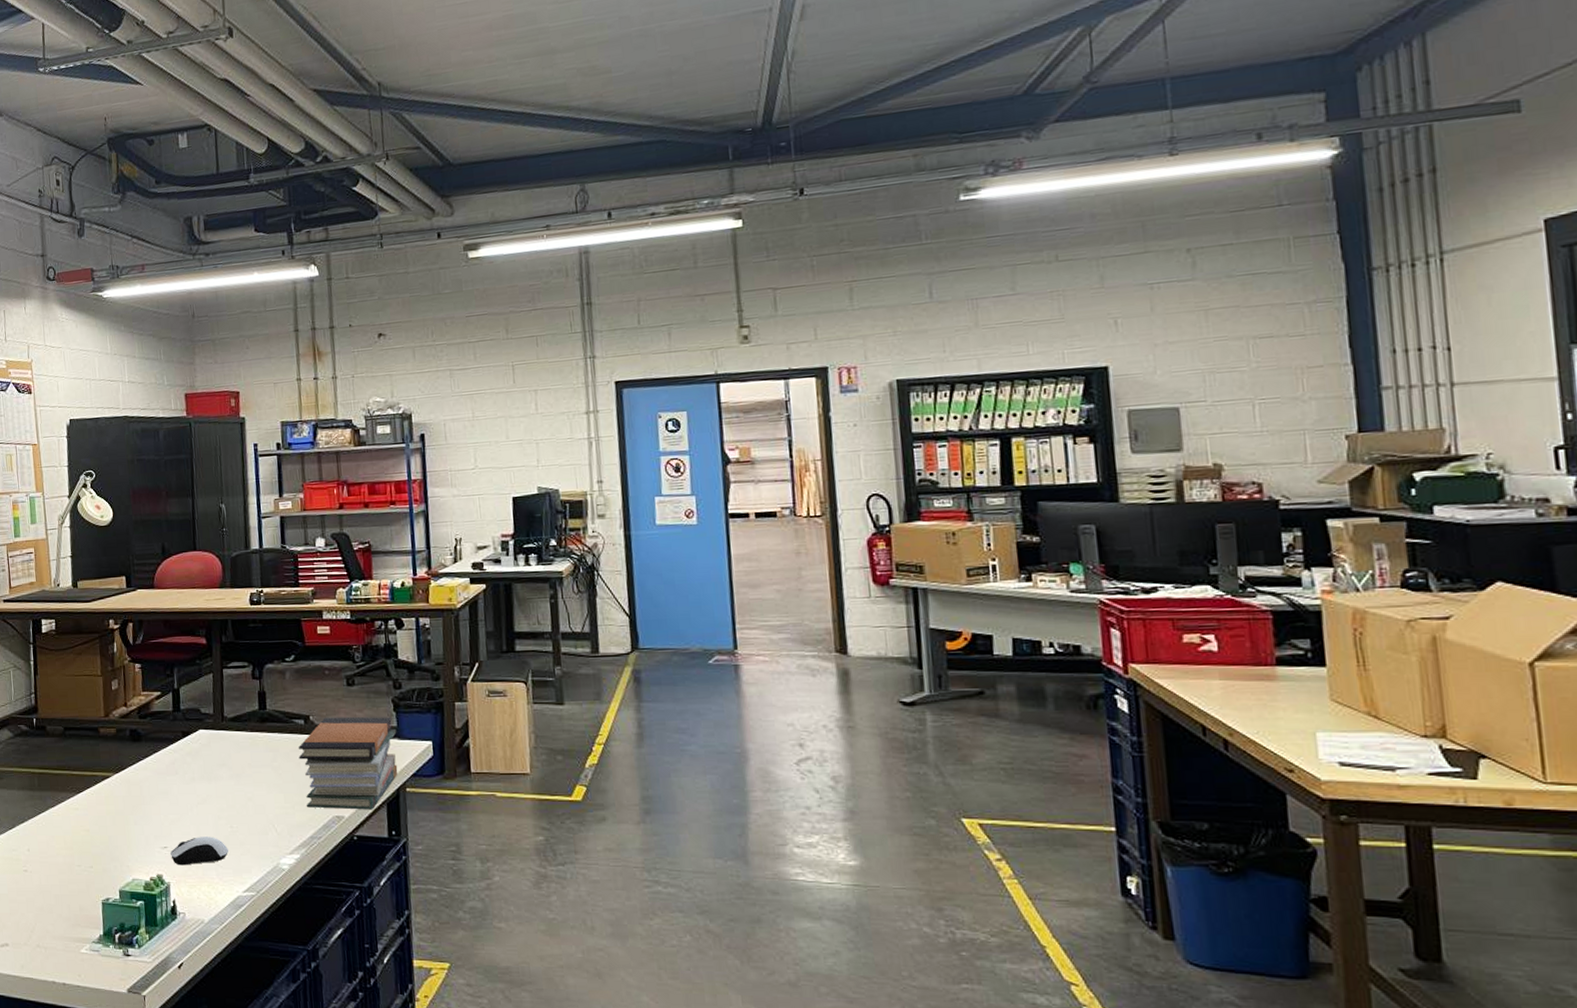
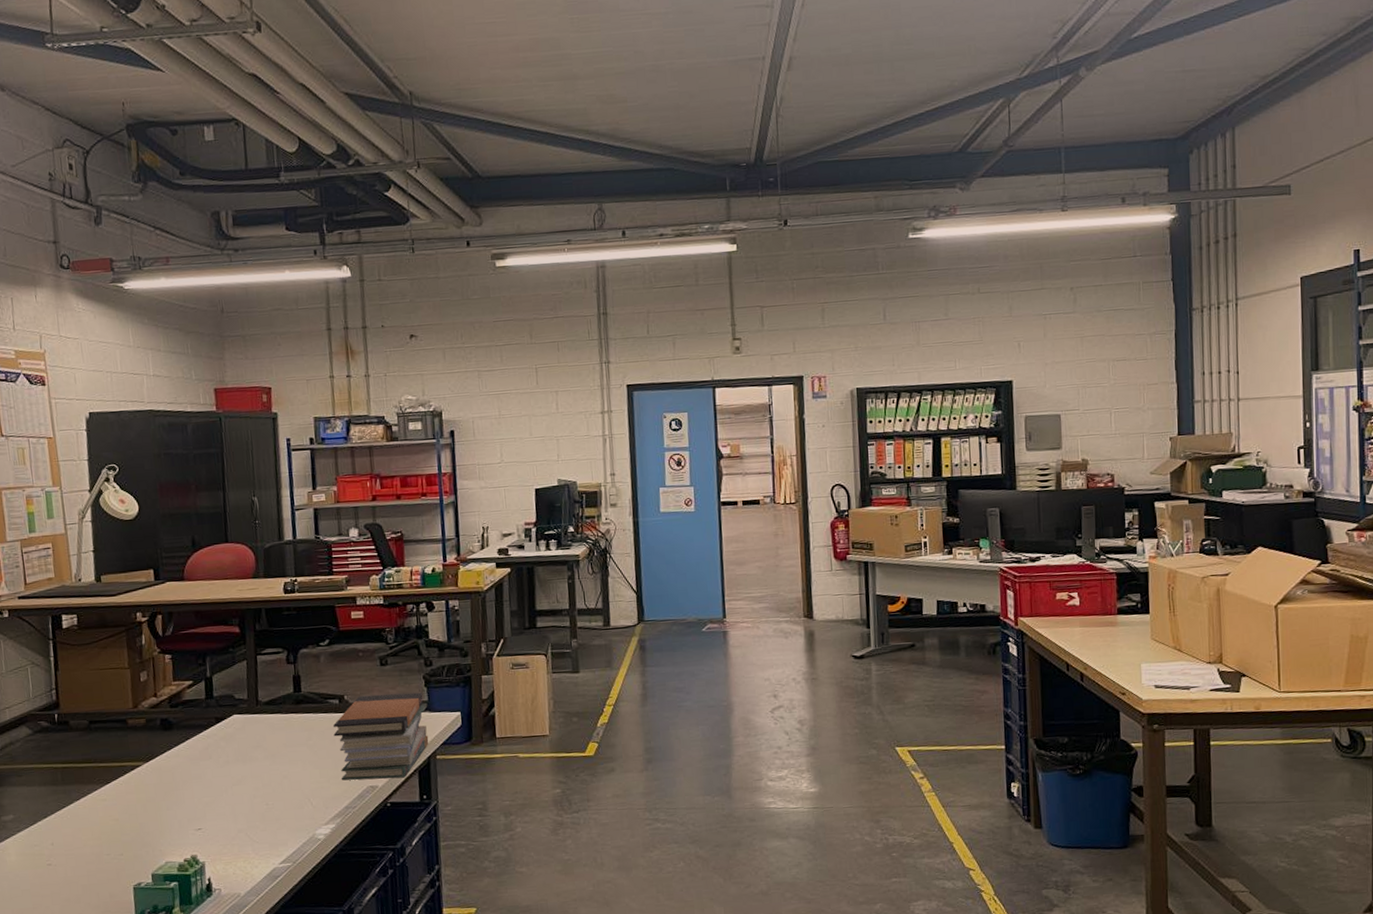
computer mouse: present [169,837,229,866] -> none [204,815,265,845]

